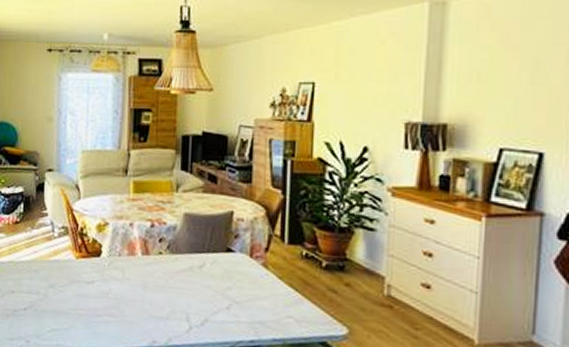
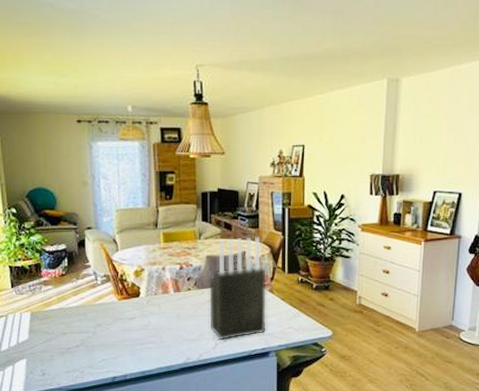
knife block: none [184,193,260,324] -> present [209,236,266,340]

